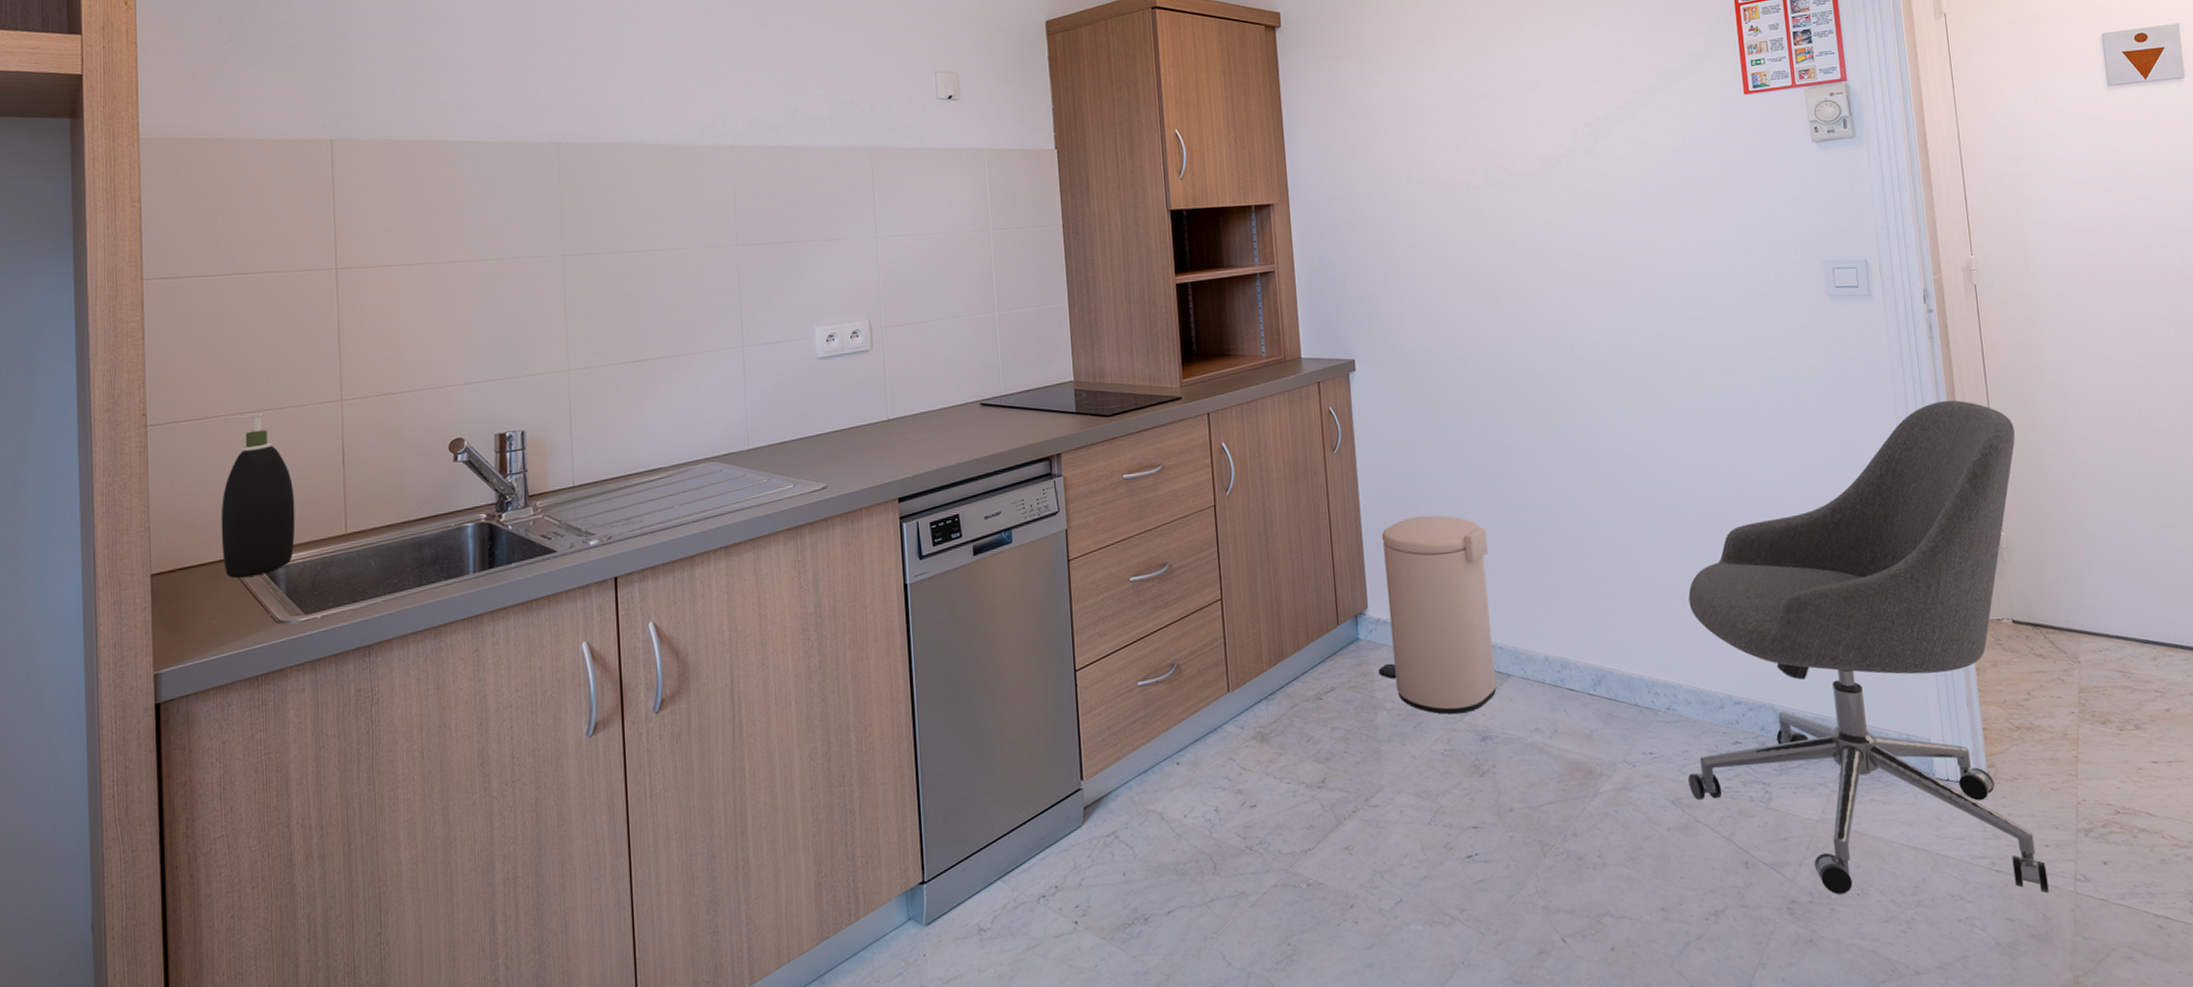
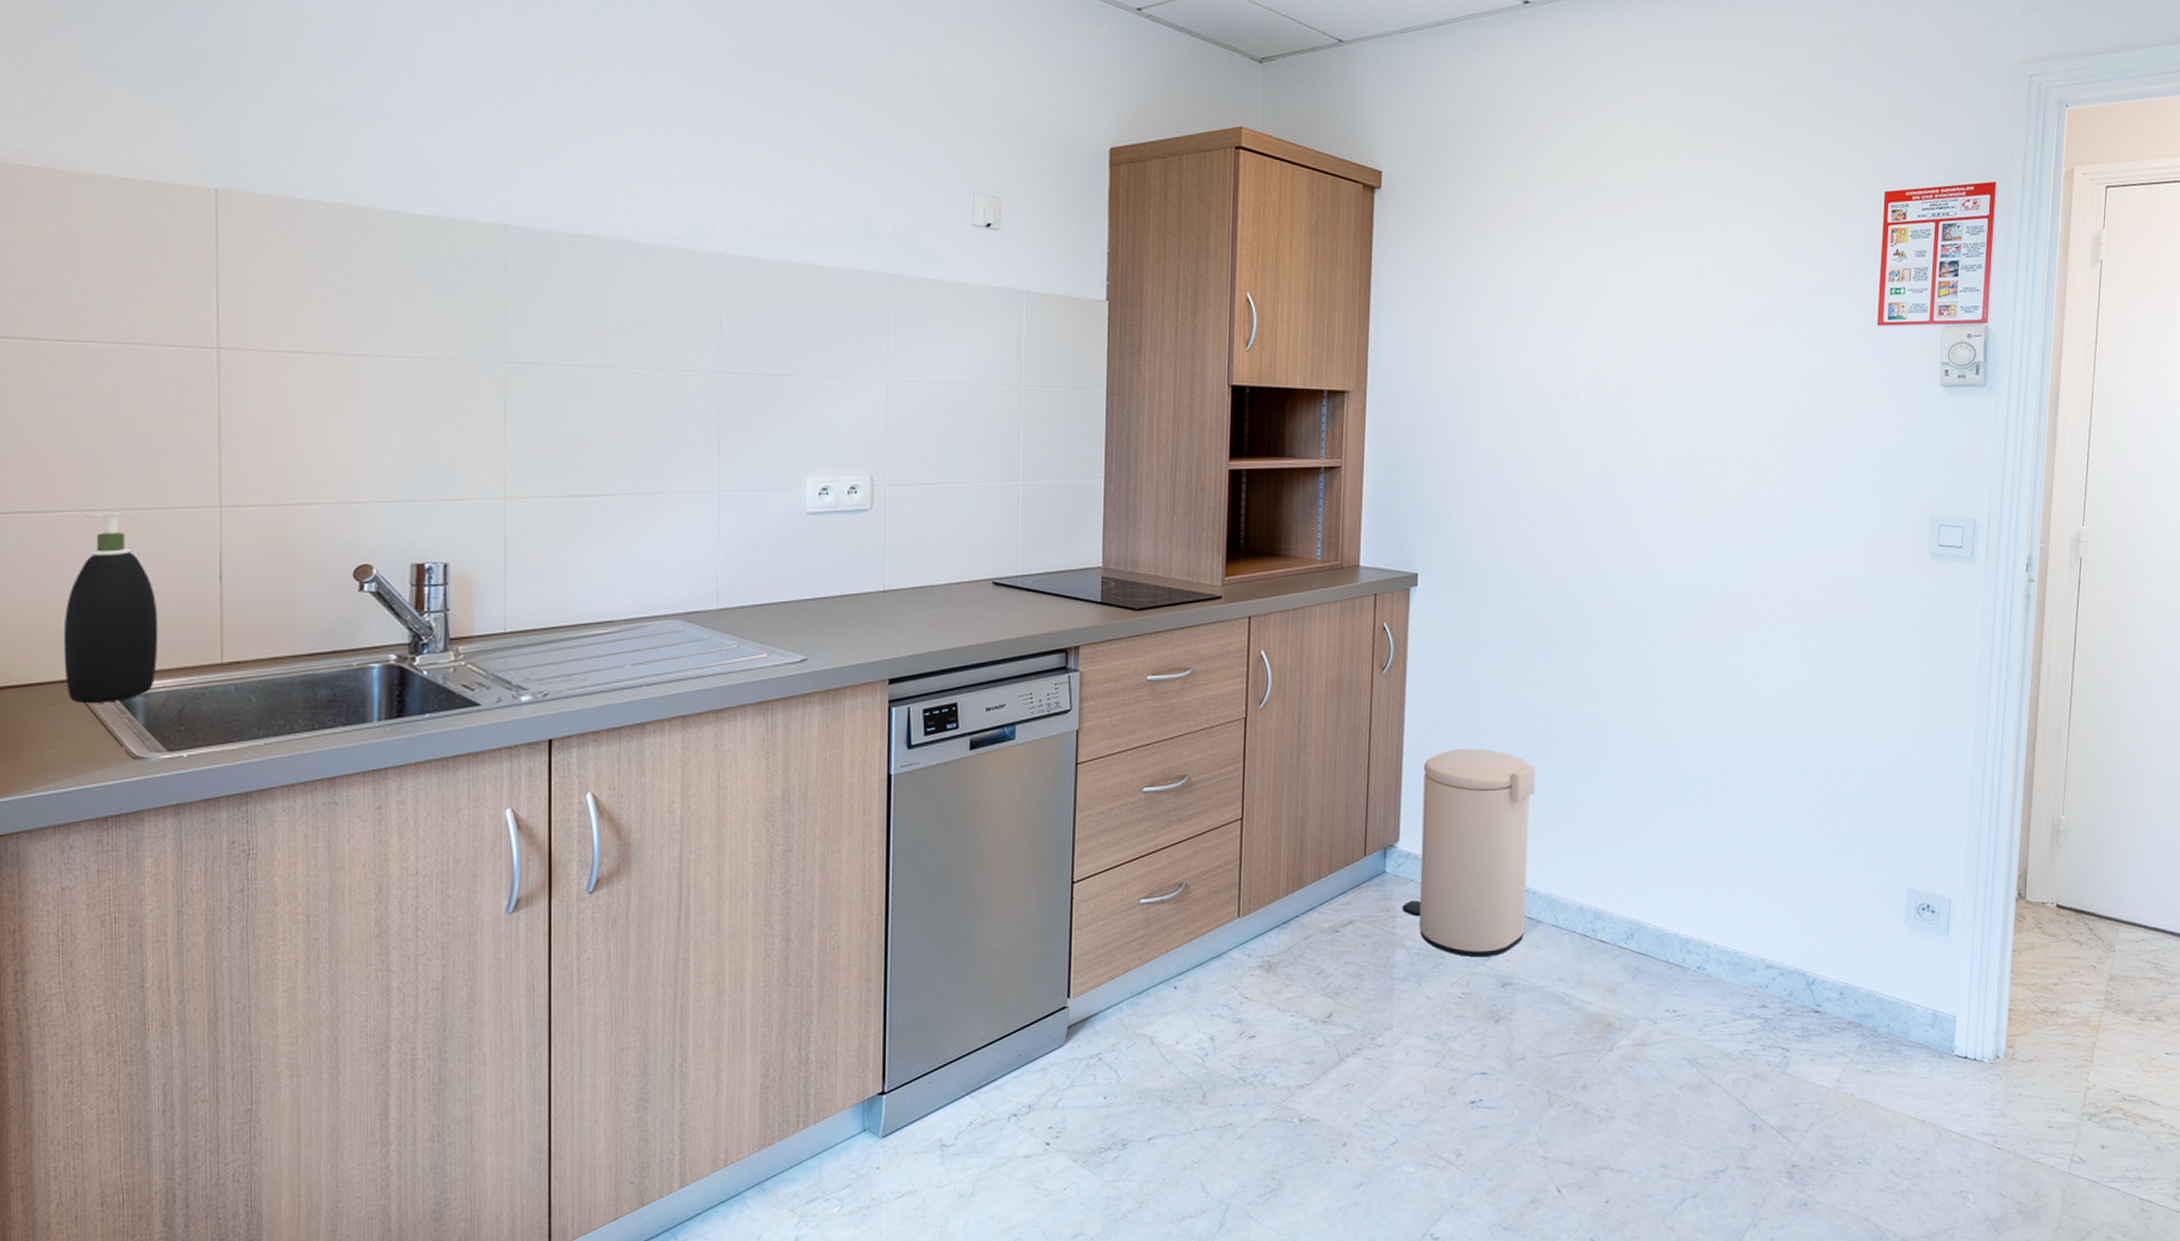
chair: present [1688,400,2049,894] -> none [1708,675,2093,1173]

